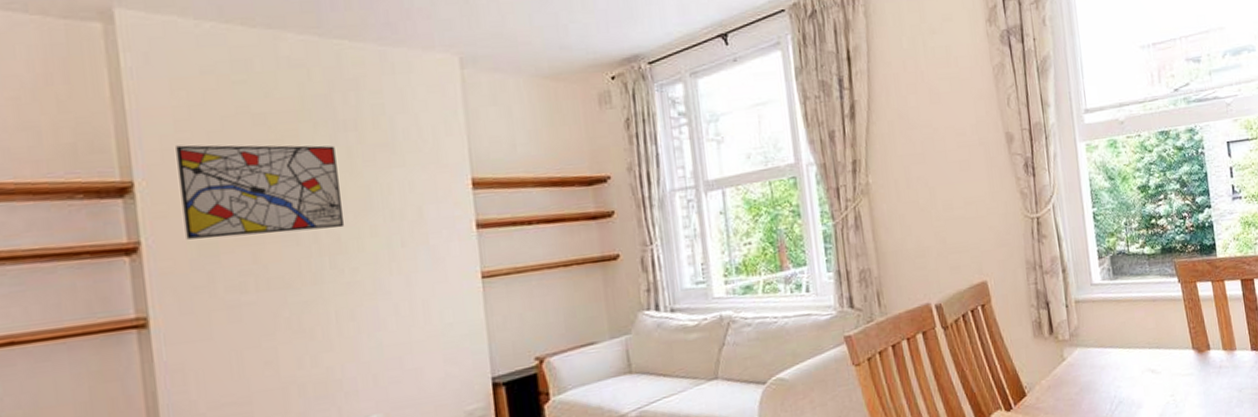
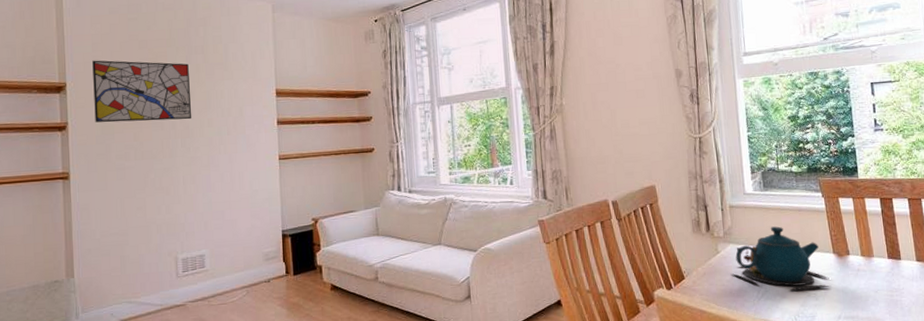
teapot: none [1080,321,1192,399] -> present [732,226,831,291]

